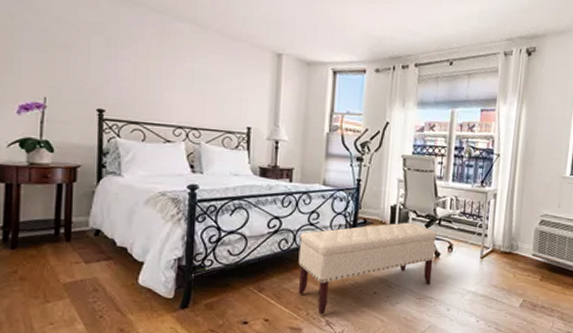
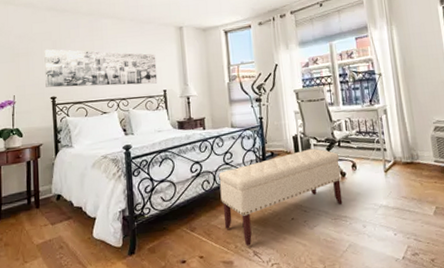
wall art: none [91,45,243,117] -> present [44,49,158,88]

